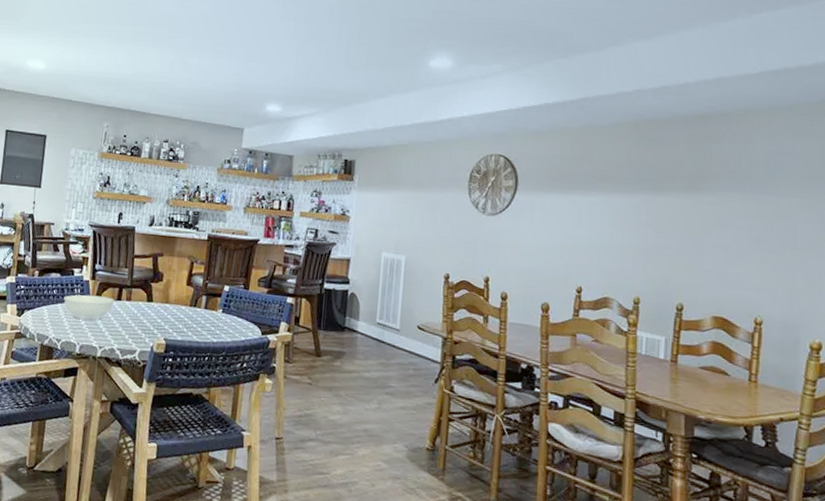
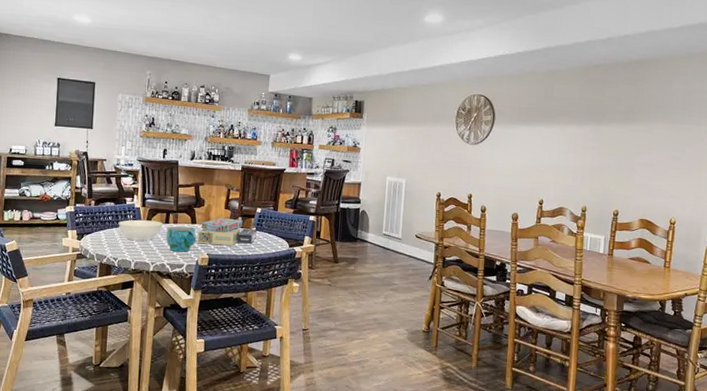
cup: none [116,304,153,336] -> present [165,226,197,252]
board game: none [153,295,223,331] -> present [197,217,257,246]

